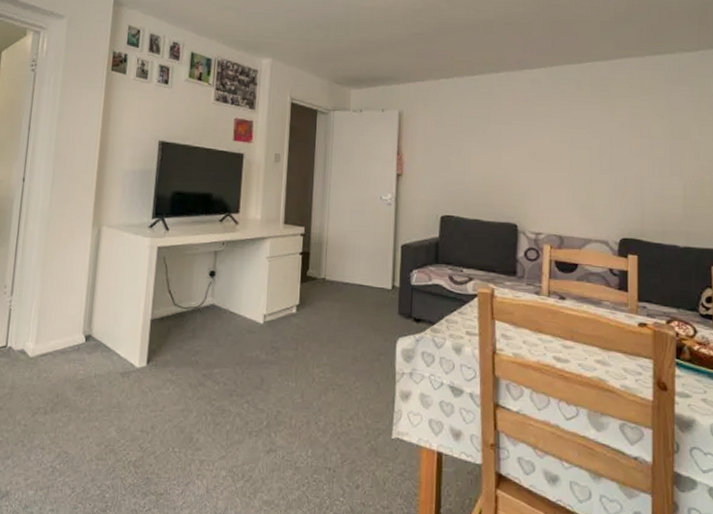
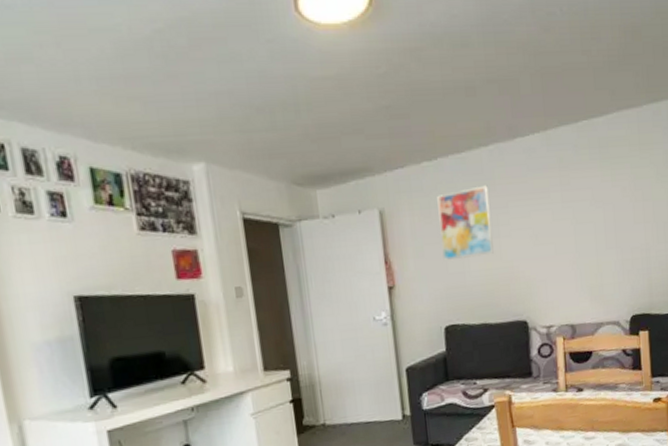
wall art: none [446,104,494,161] -> present [437,185,494,261]

